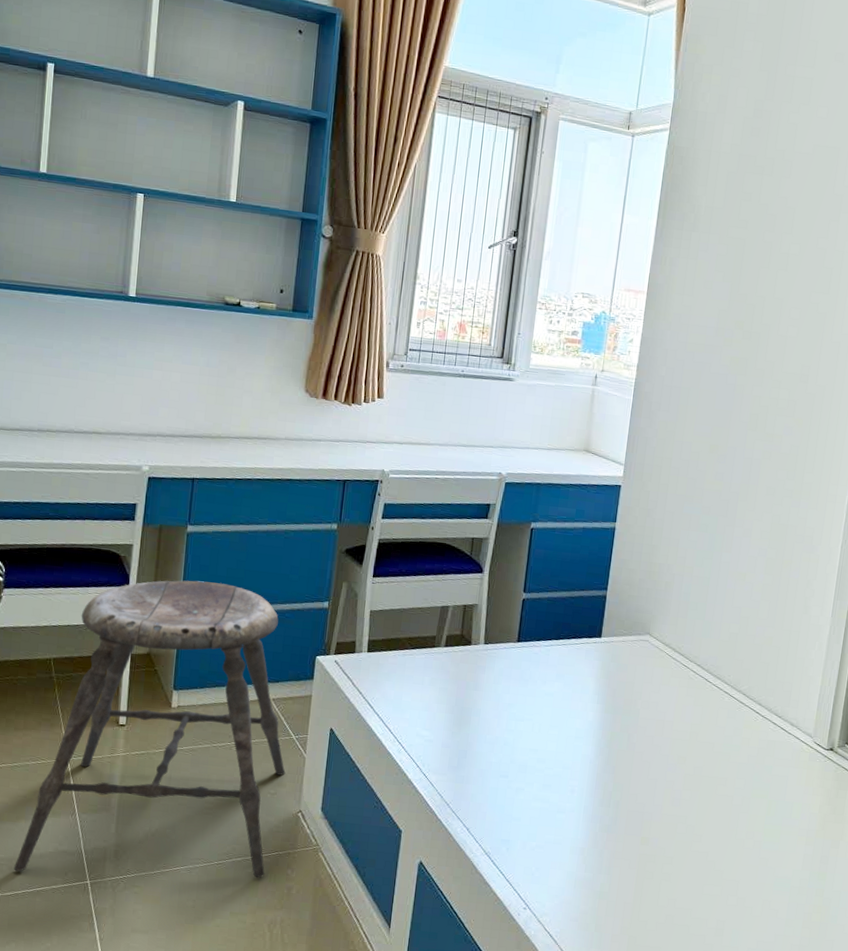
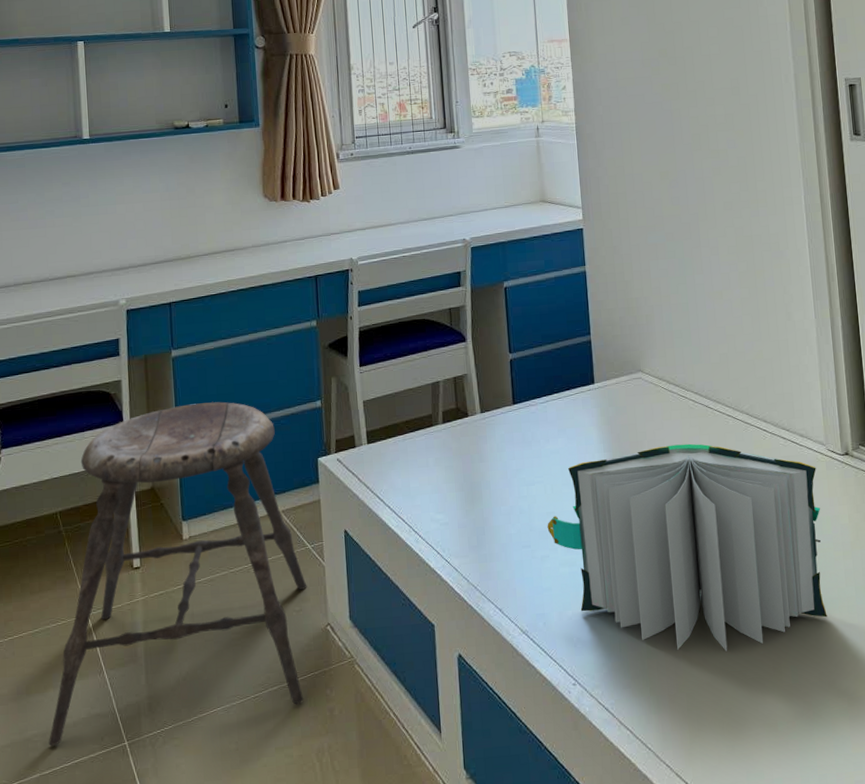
book: none [527,708,799,906] -> present [547,443,827,652]

